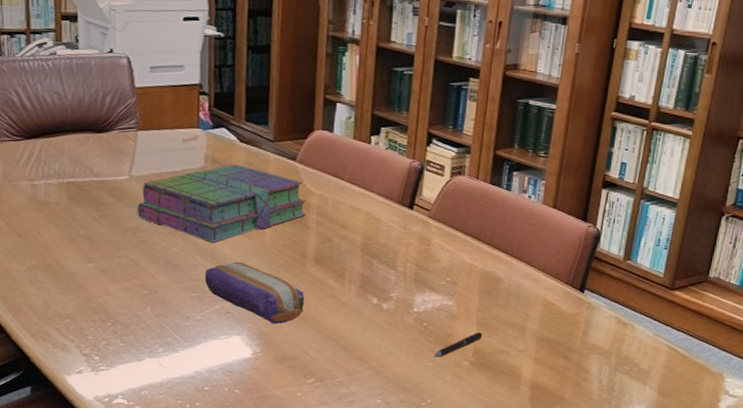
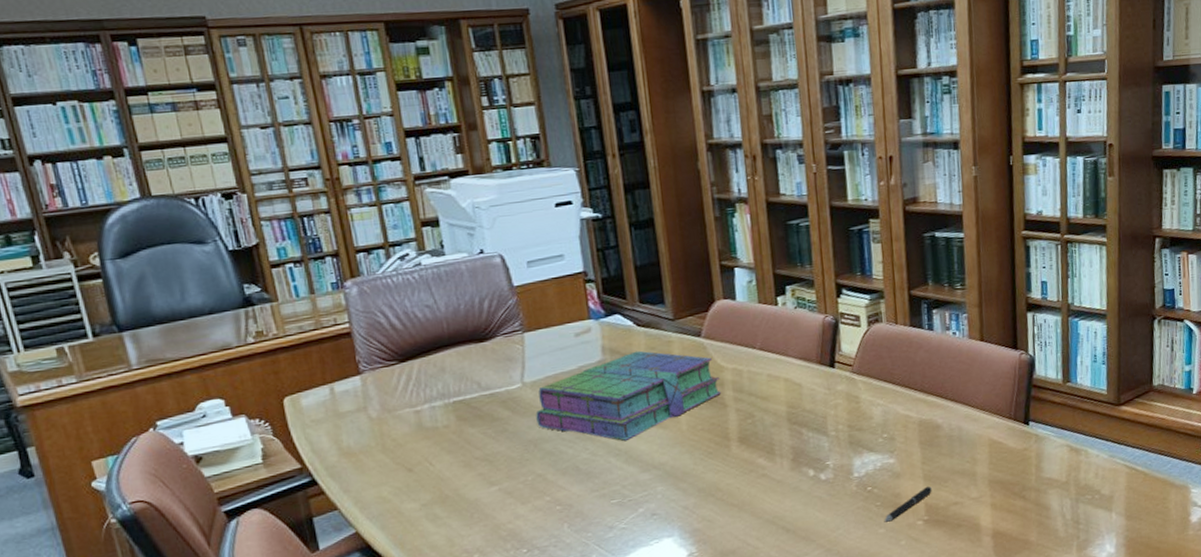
pencil case: present [204,261,305,324] -> none [621,456,736,518]

